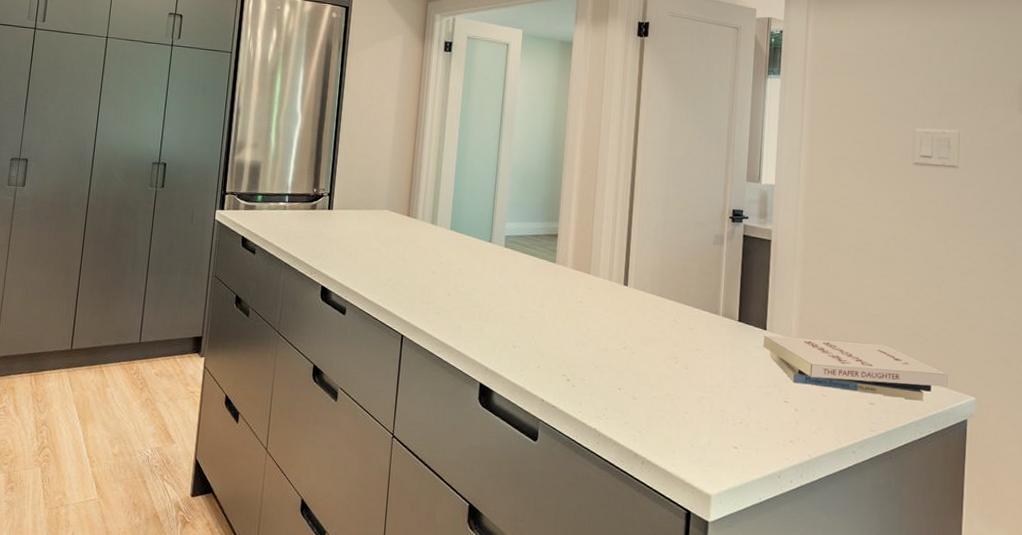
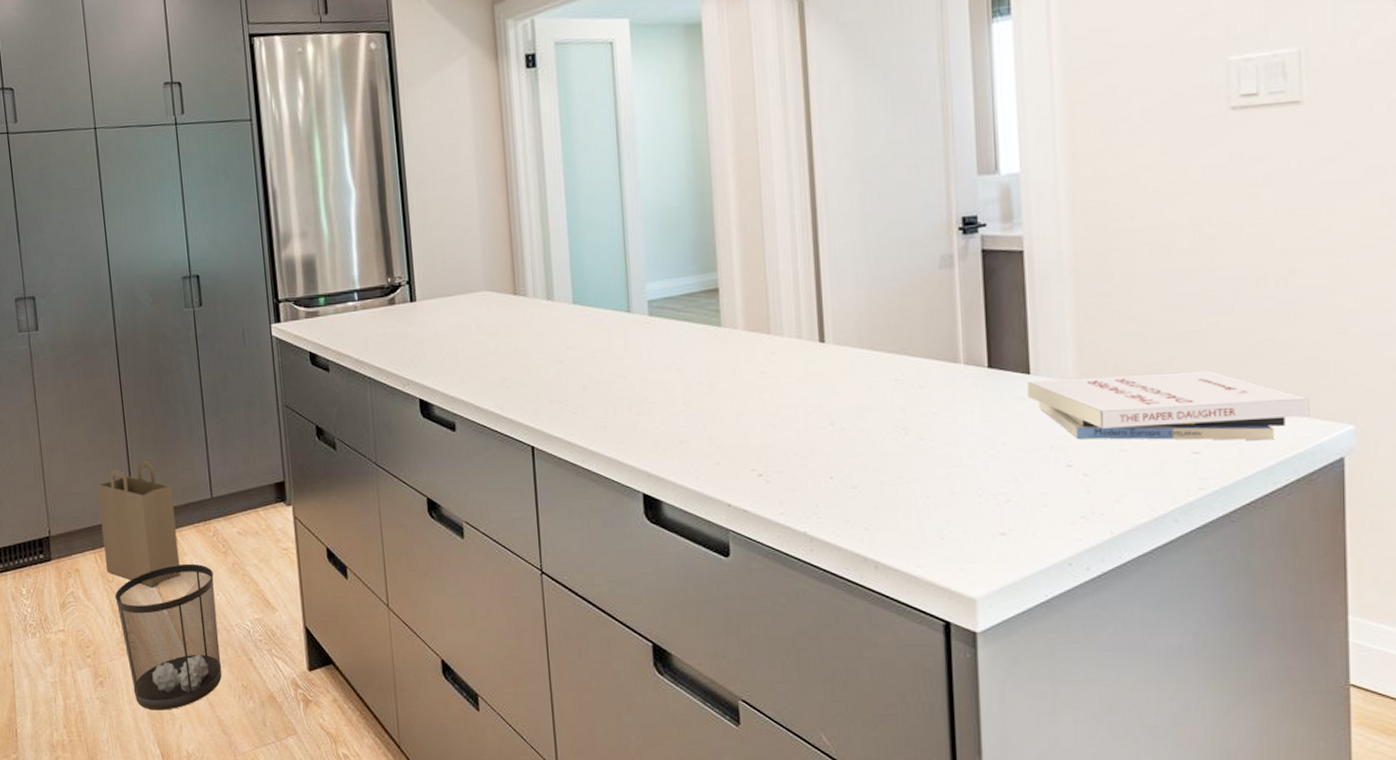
shopping bag: none [37,305,109,411] -> present [96,461,181,587]
waste bin: none [38,394,128,518] -> present [114,563,222,710]

